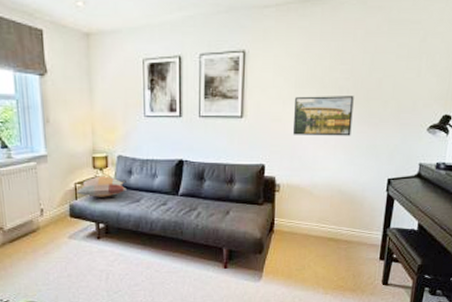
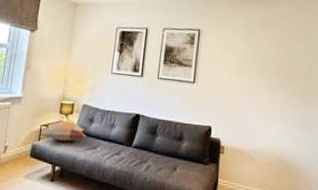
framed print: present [293,96,354,136] -> none [238,71,290,110]

